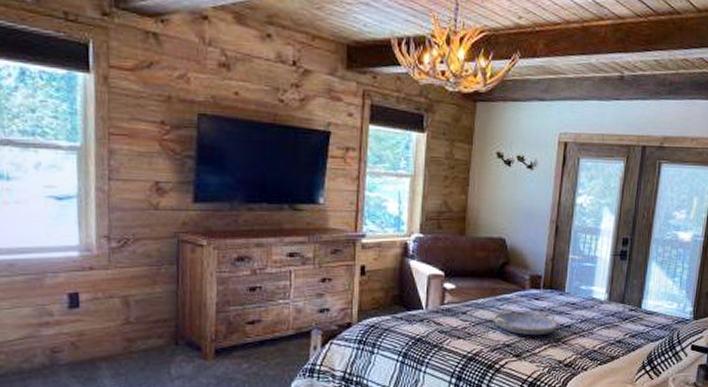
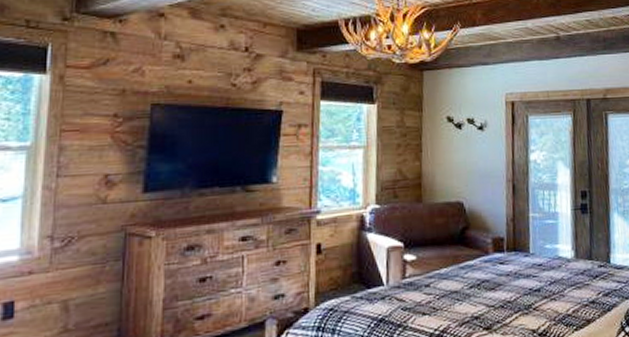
serving tray: present [494,311,559,336] -> none [459,276,528,305]

